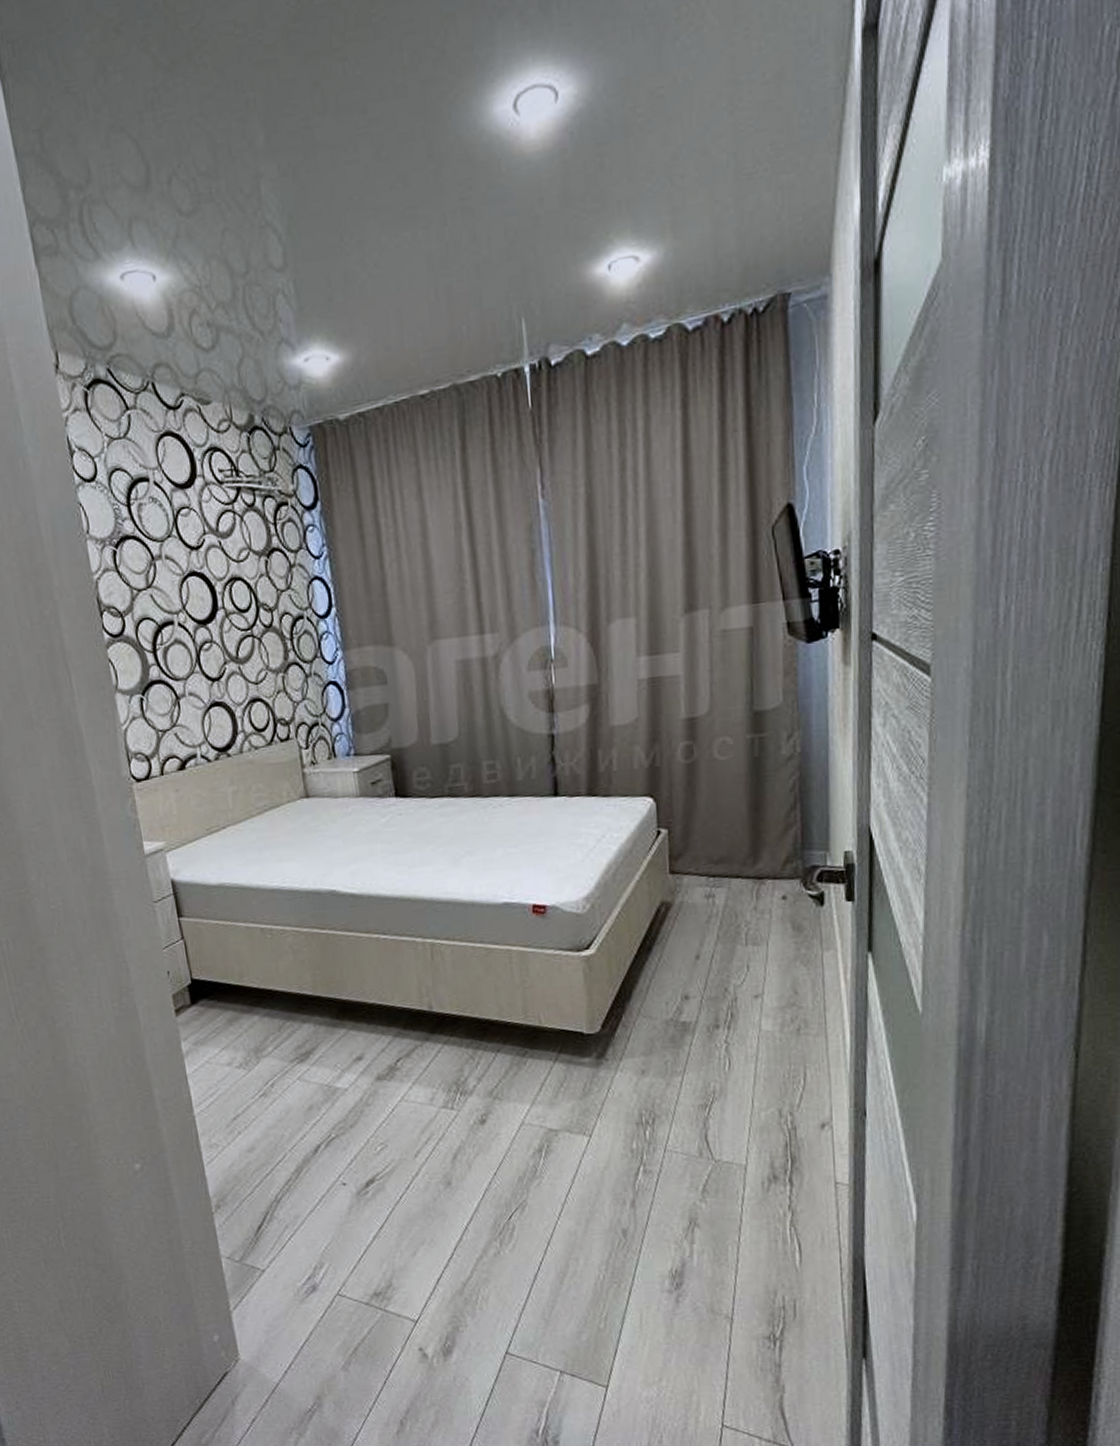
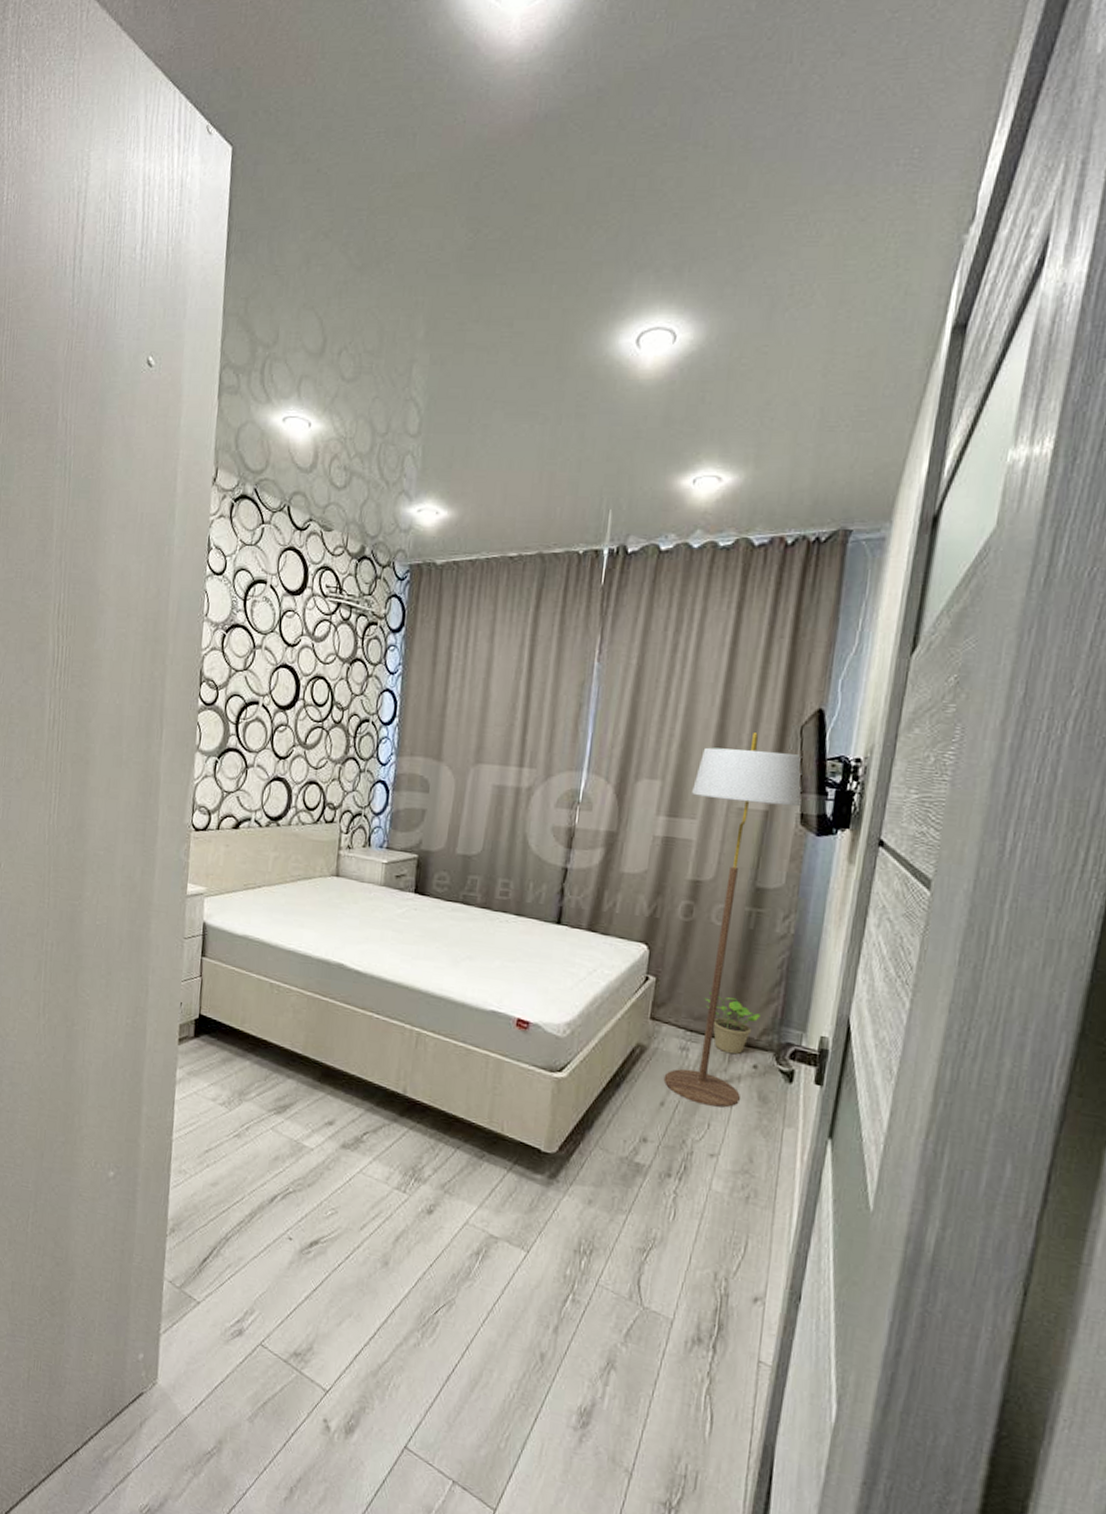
floor lamp: none [669,544,787,949] -> present [663,733,803,1108]
potted plant: none [721,832,781,891] -> present [704,992,761,1055]

